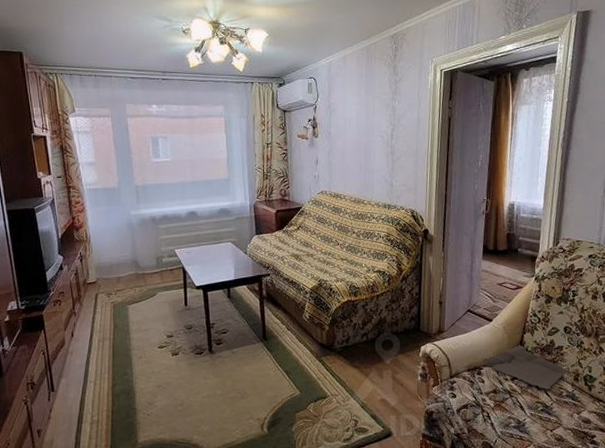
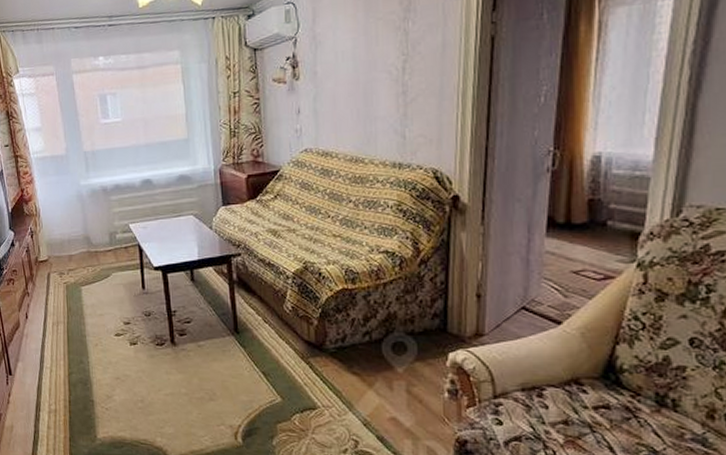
snack bag: present [481,345,572,389] -> none [544,360,703,427]

